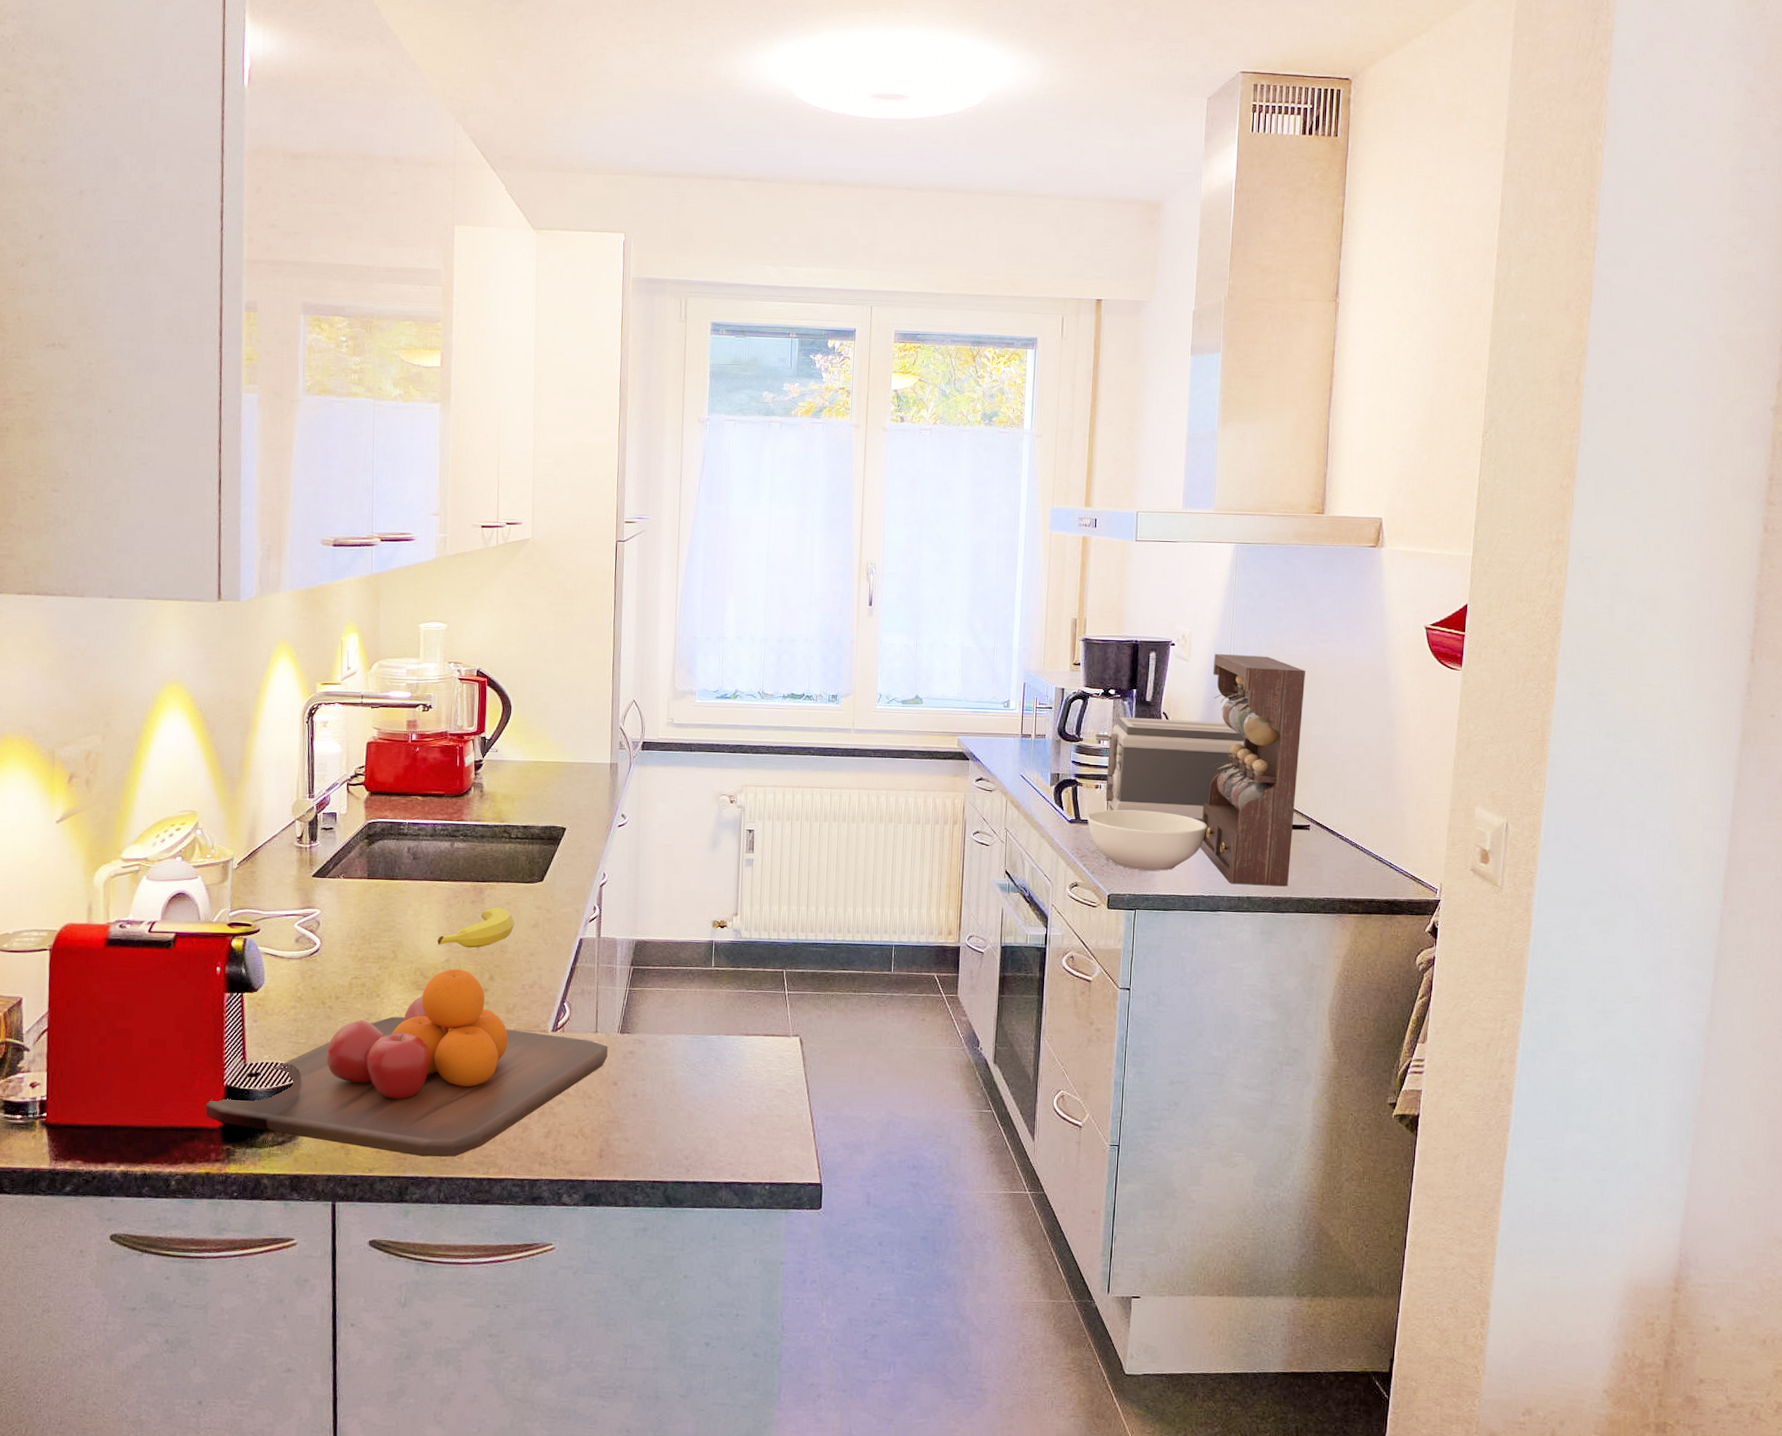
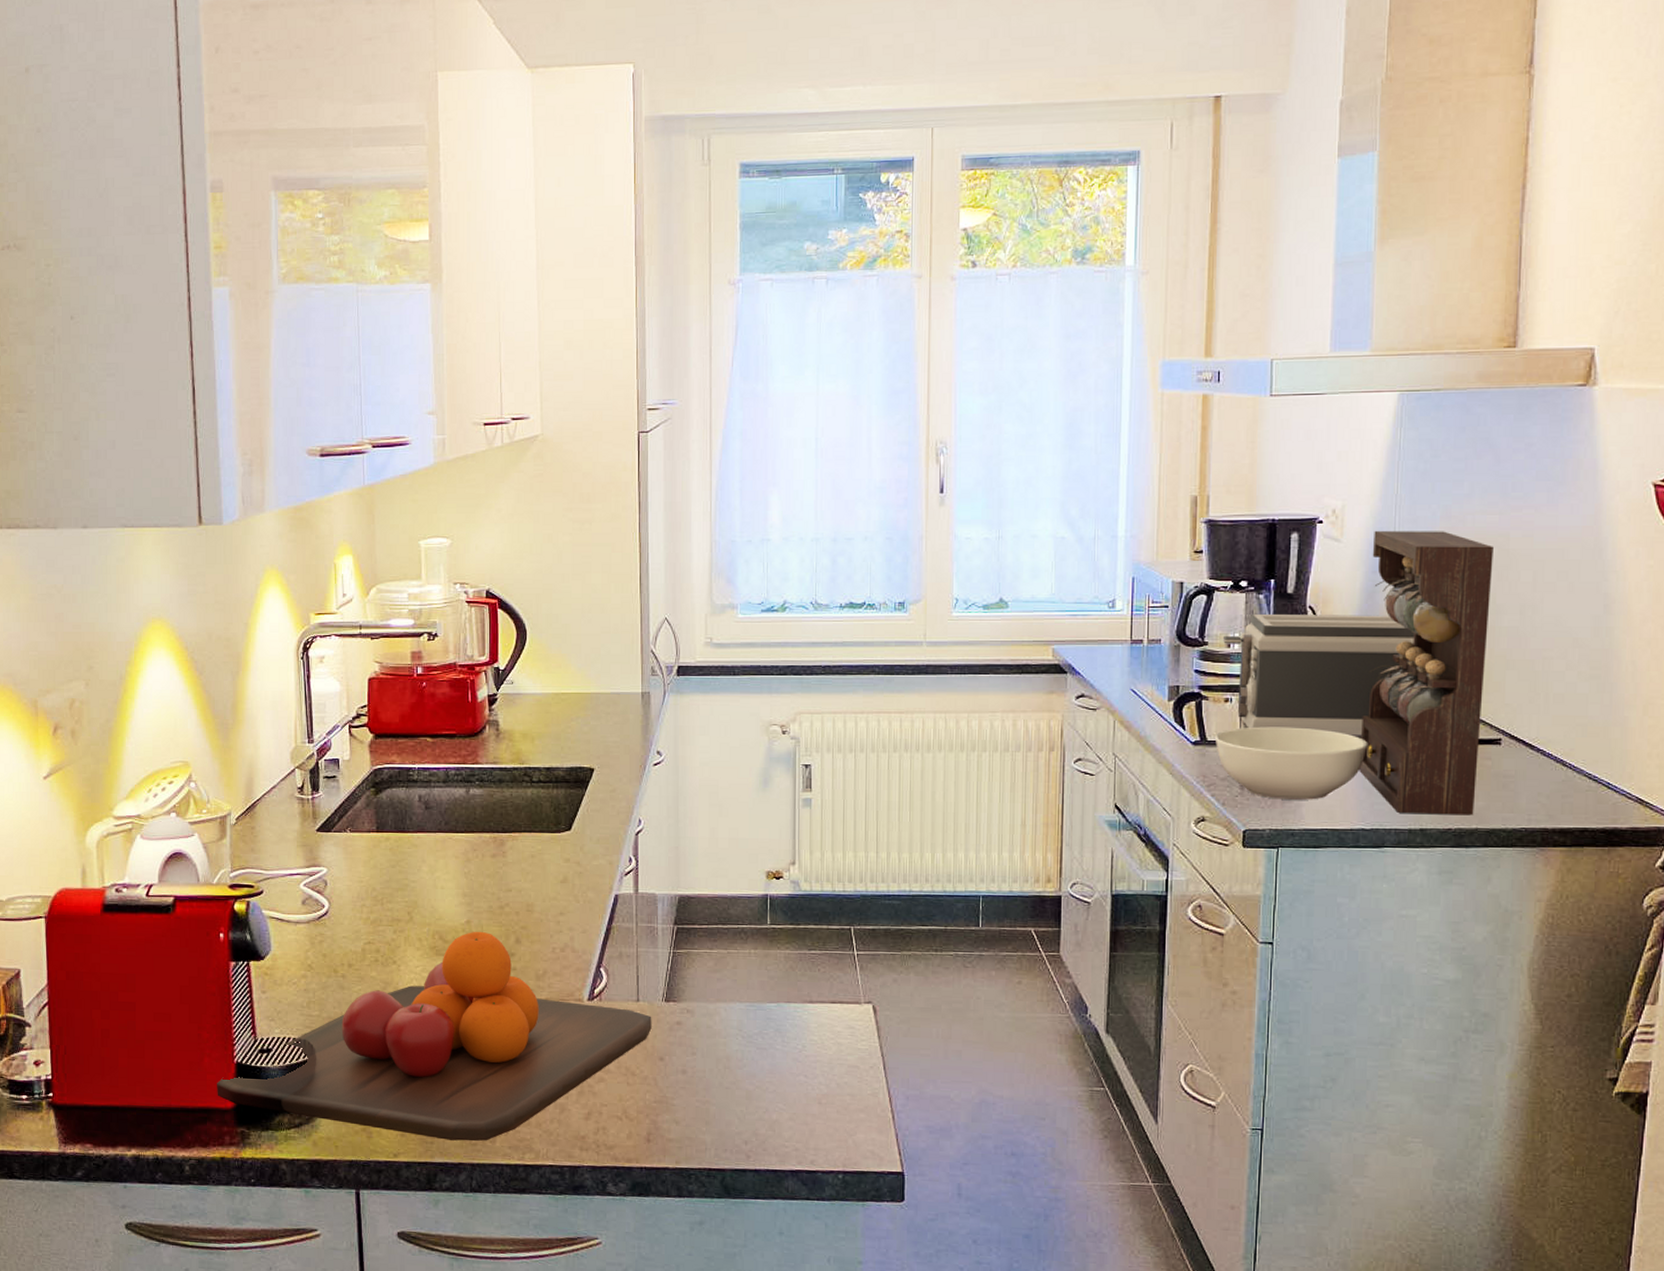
banana: present [437,907,515,949] -> none [456,861,541,908]

